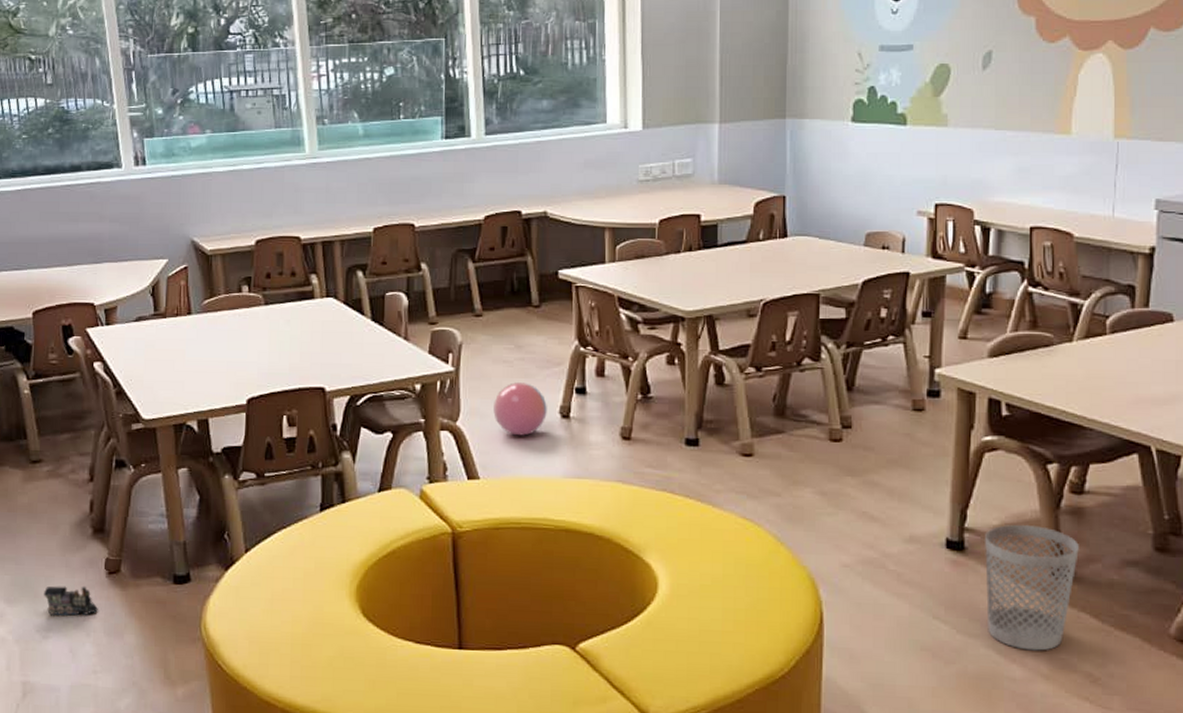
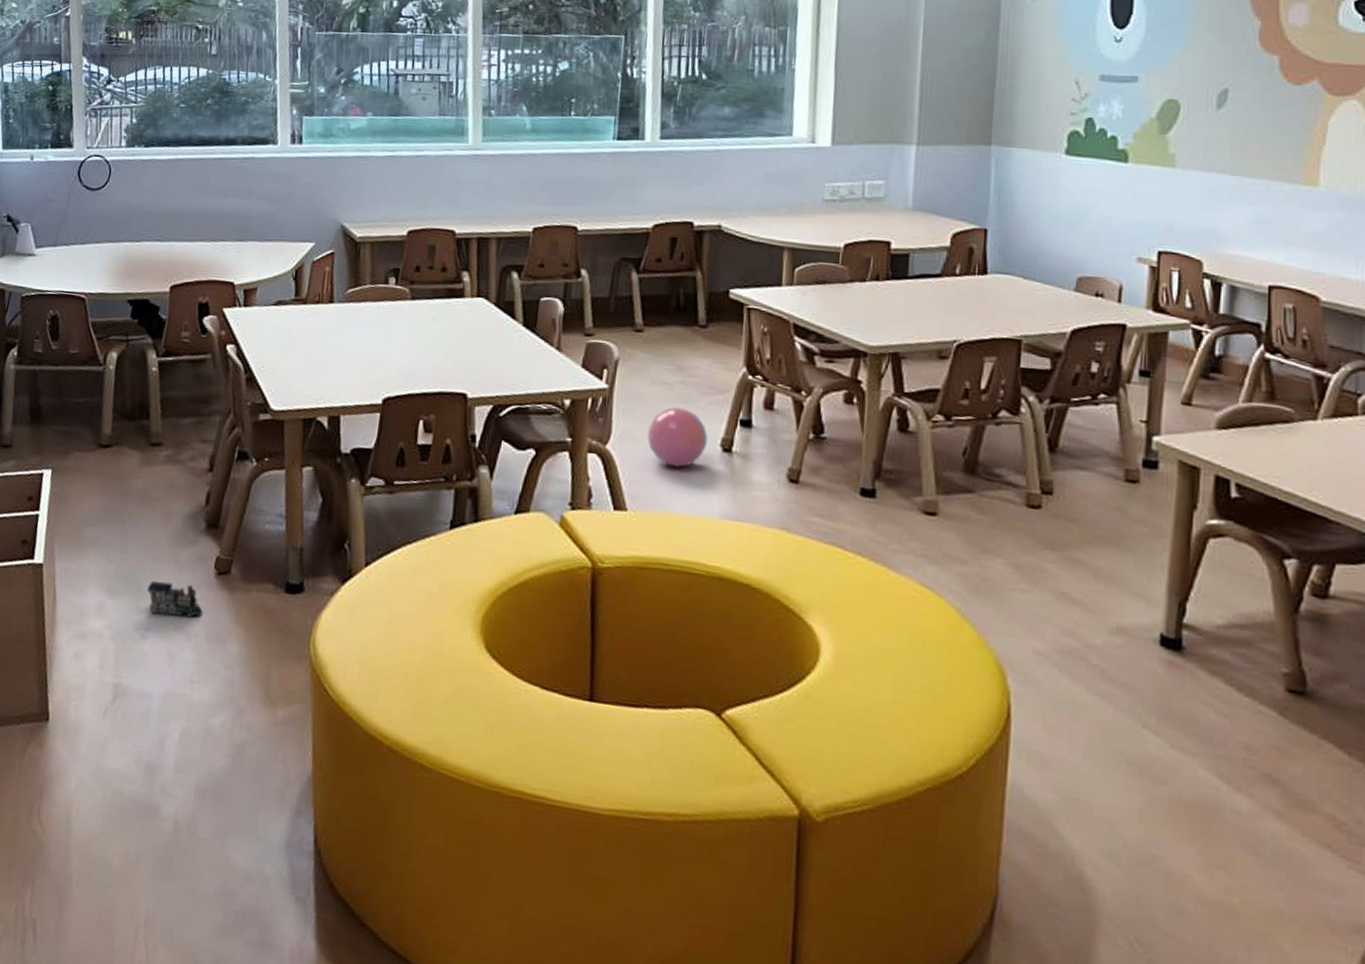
wastebasket: present [985,525,1079,651] -> none [1206,625,1321,782]

